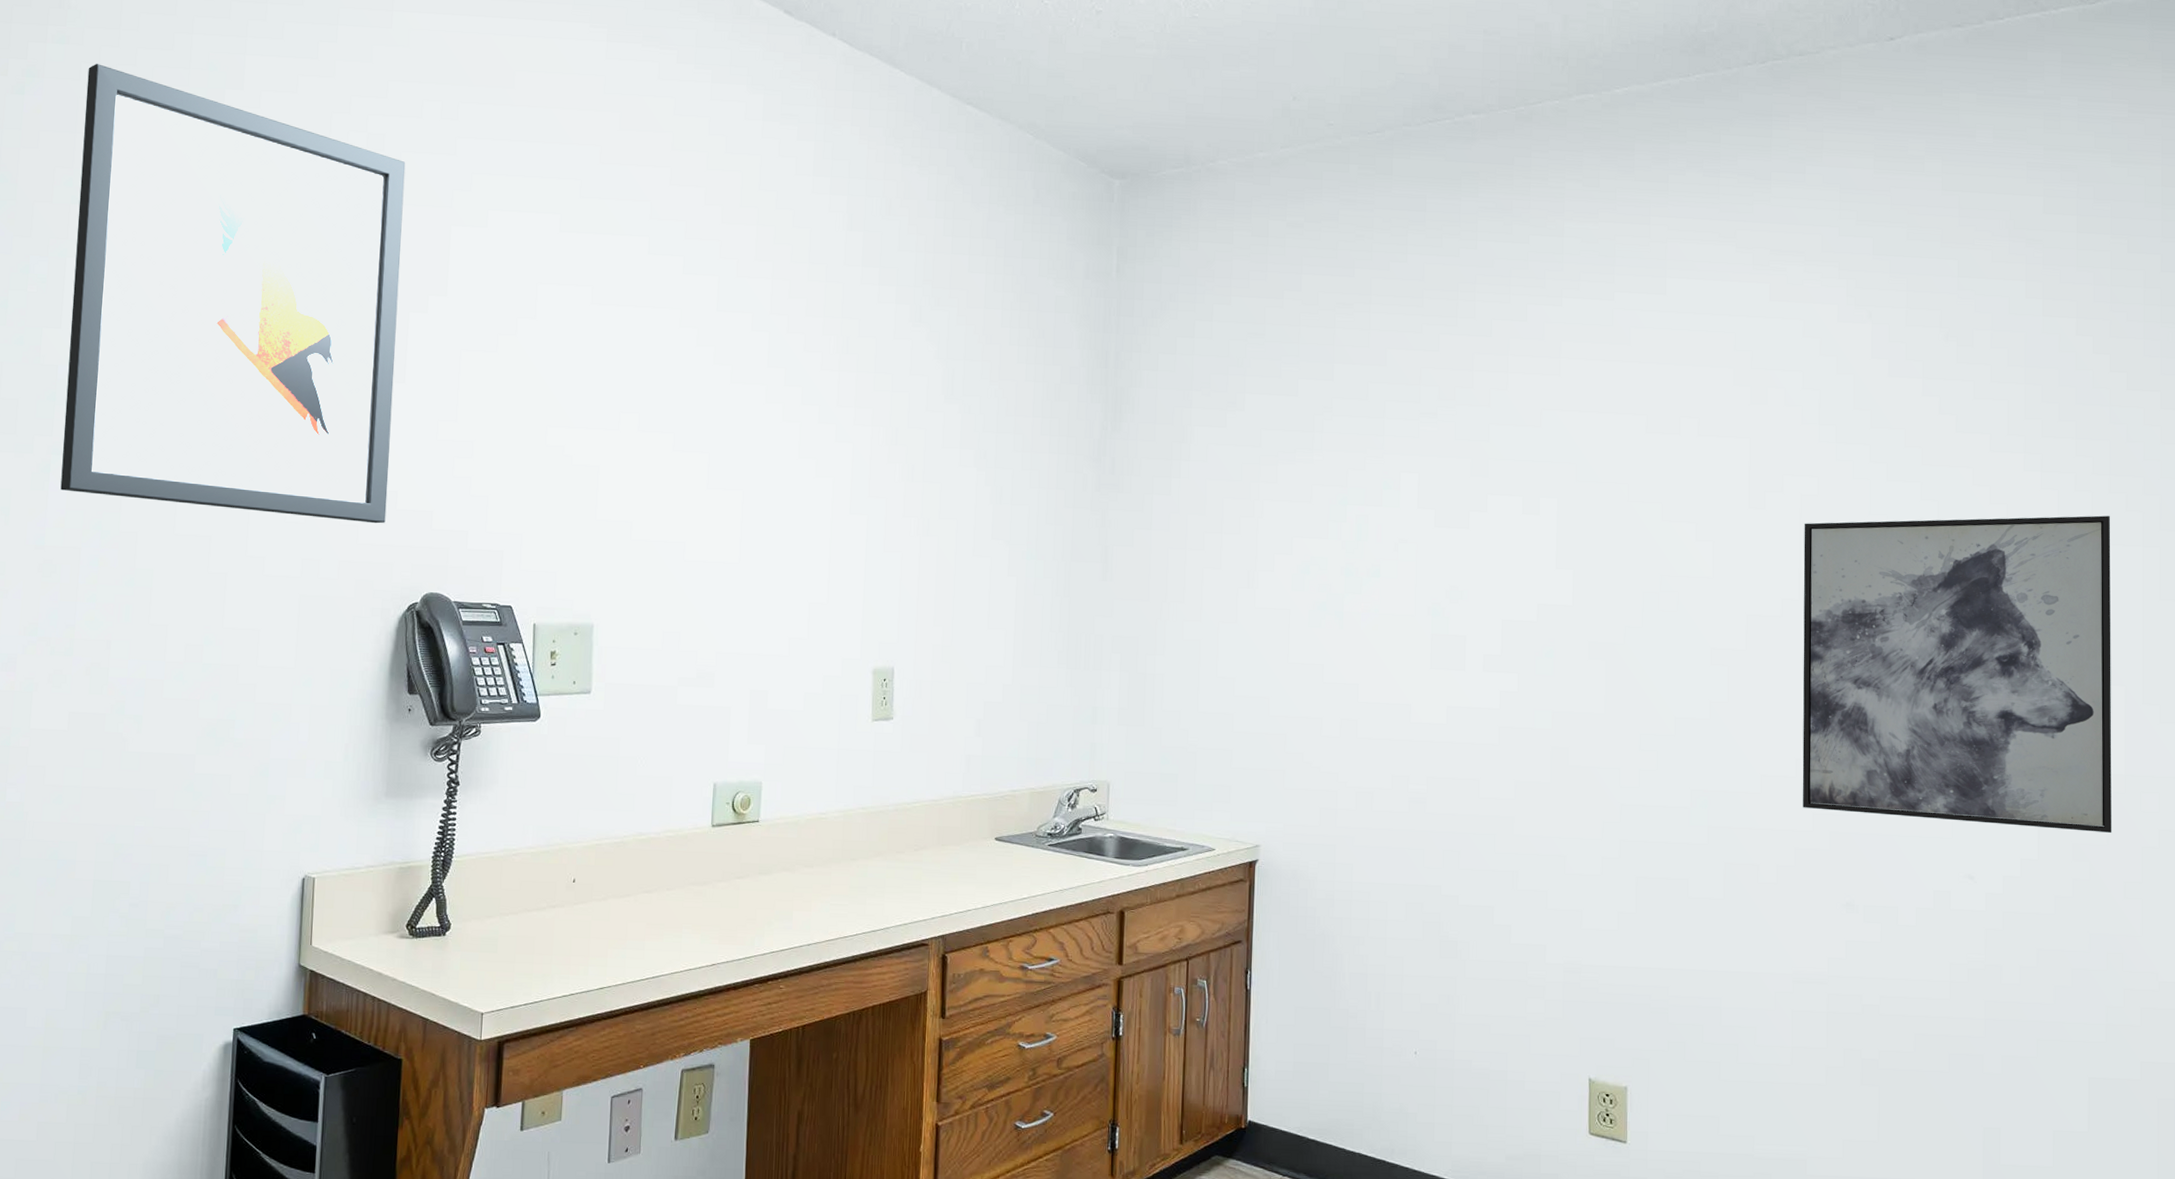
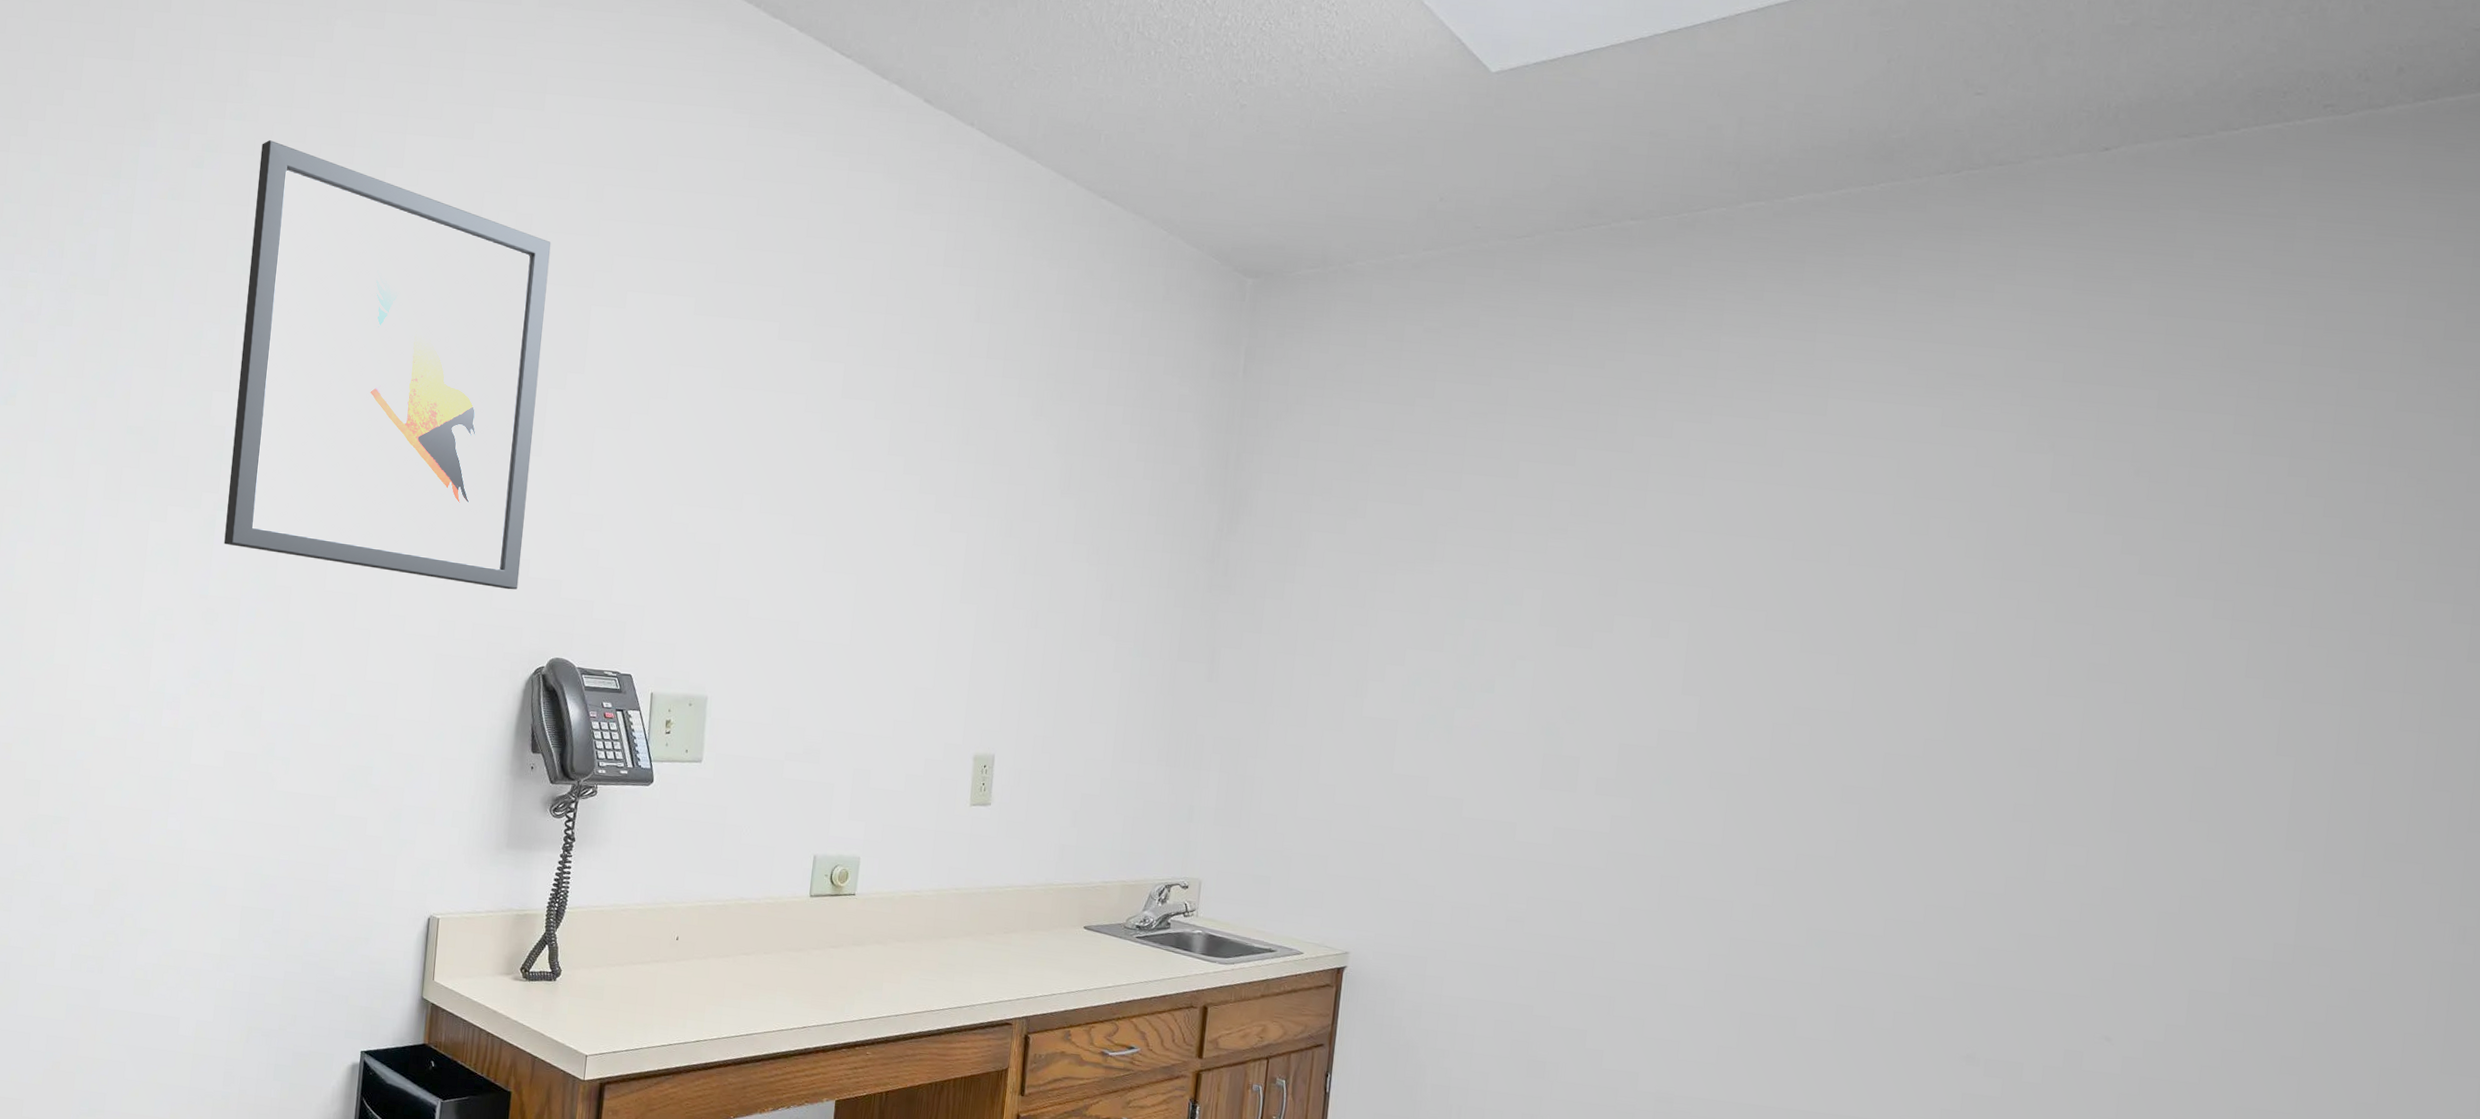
wall art: present [1802,515,2112,833] -> none [1928,661,2307,1004]

